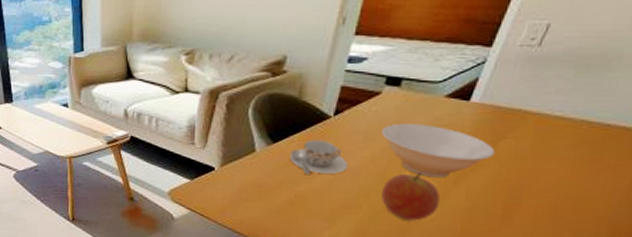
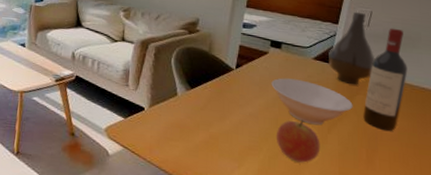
teacup: present [289,139,348,175] -> none [204,87,249,119]
vase: none [466,26,542,125] -> present [328,11,376,84]
wine bottle: none [507,45,596,180] -> present [363,28,408,131]

